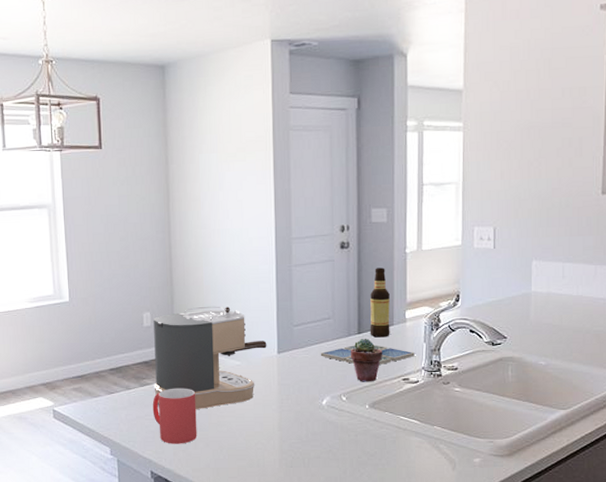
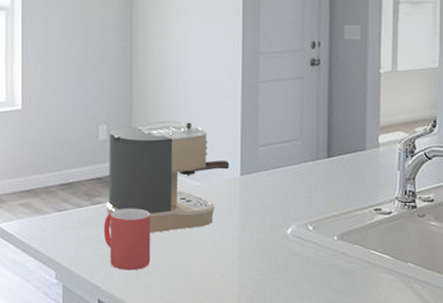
drink coaster: present [320,345,415,366] -> none [286,170,388,193]
potted succulent: present [350,338,382,382] -> none [318,162,353,211]
bottle: present [370,267,390,338] -> none [340,88,362,163]

